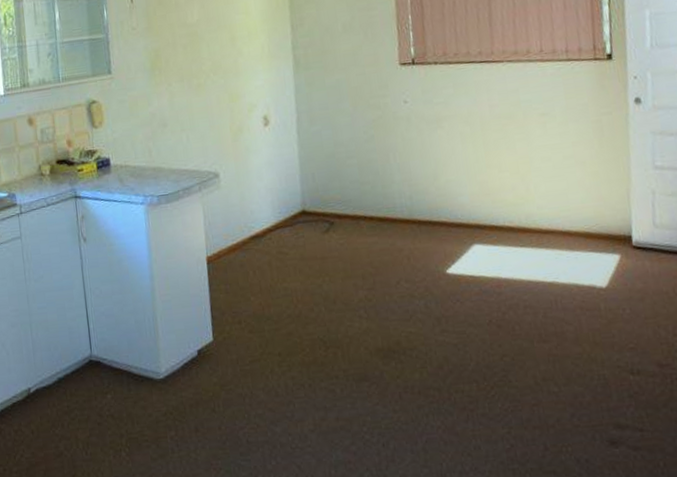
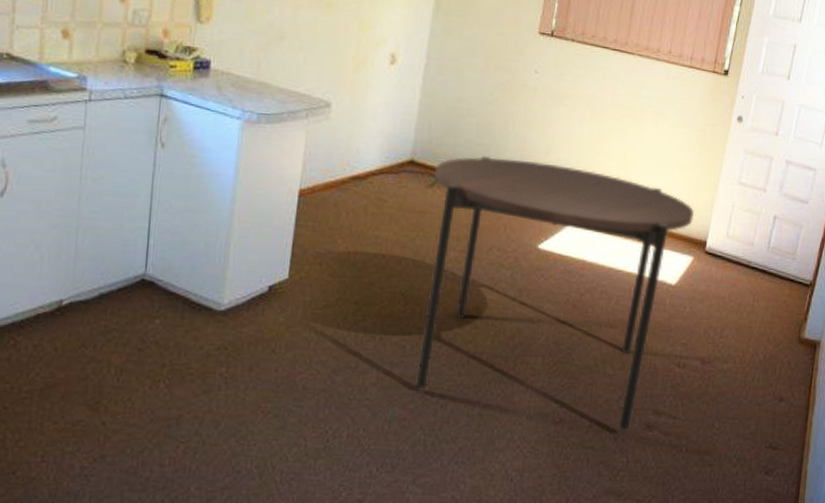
dining table: none [327,186,611,451] -> present [414,155,695,431]

